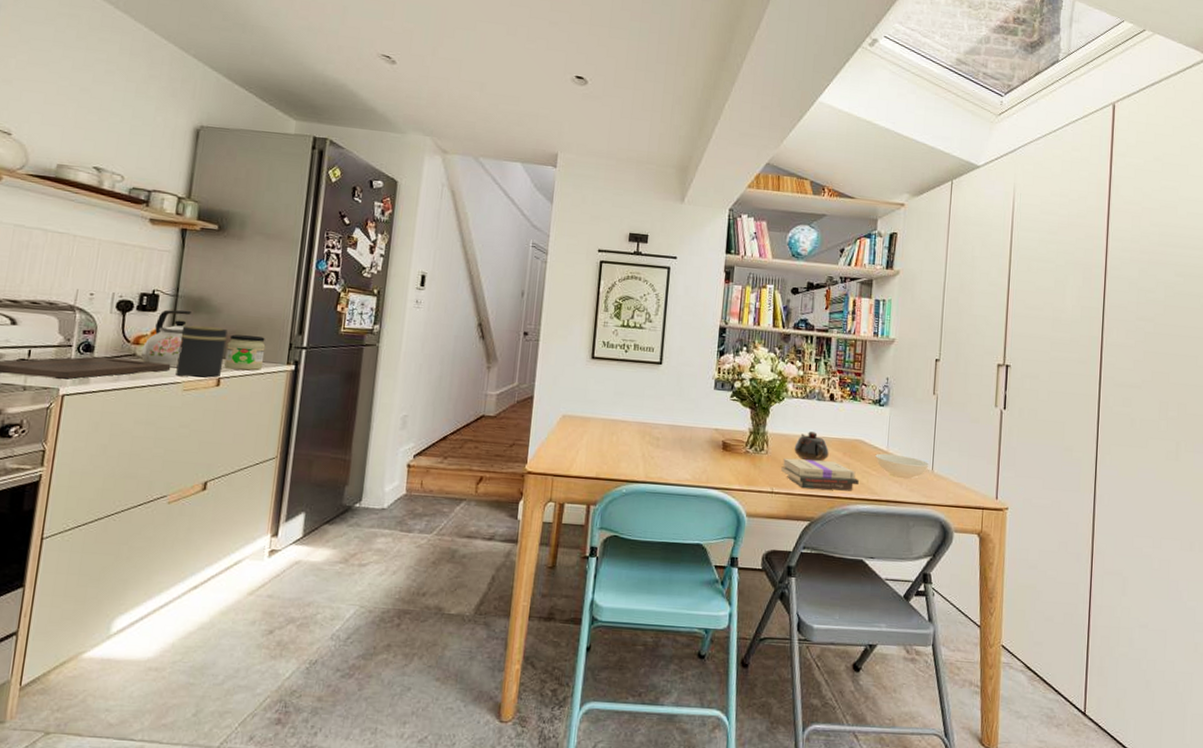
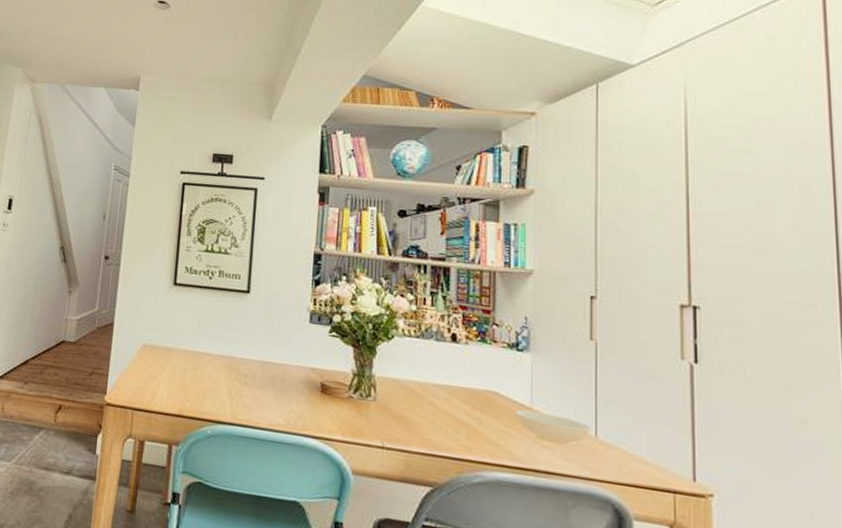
books: present [781,458,859,491] -> none [393,407,495,454]
teapot: present [794,432,830,462] -> none [408,377,455,415]

